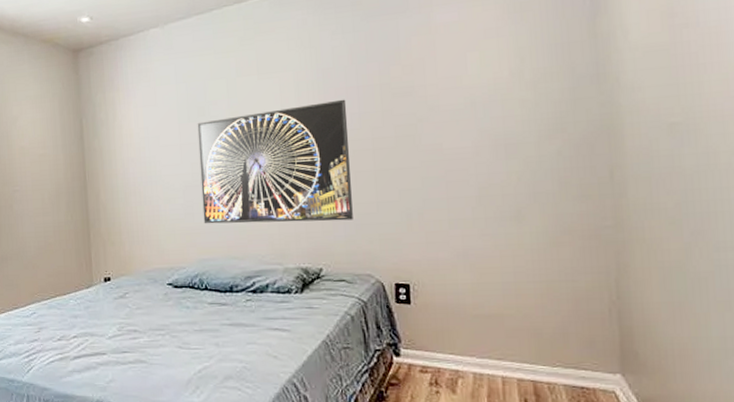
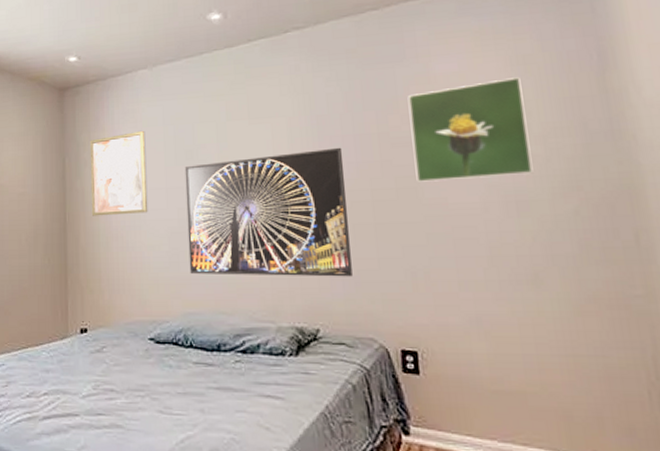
wall art: none [105,89,164,174] -> present [89,130,148,216]
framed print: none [409,25,523,130] -> present [407,77,534,182]

